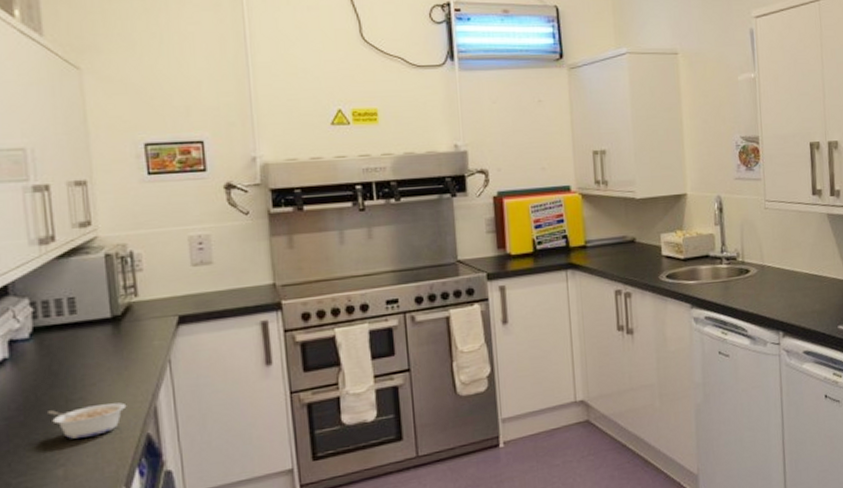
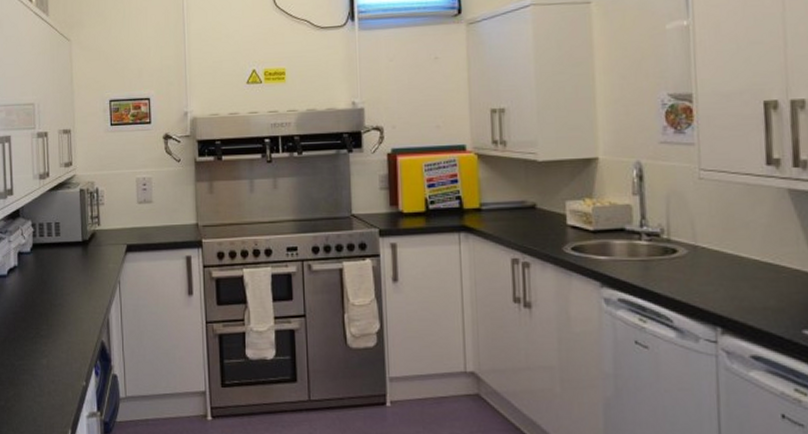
legume: present [48,402,127,439] -> none [39,311,89,337]

